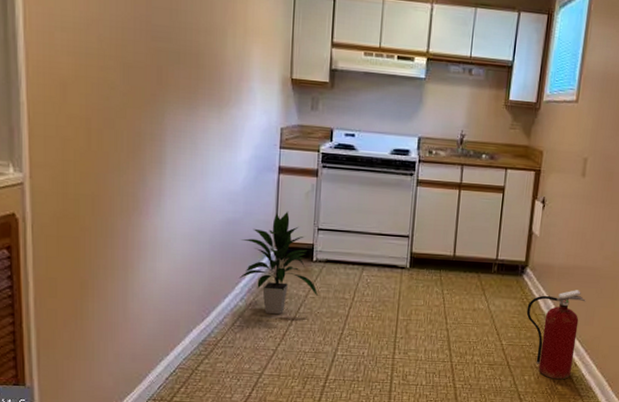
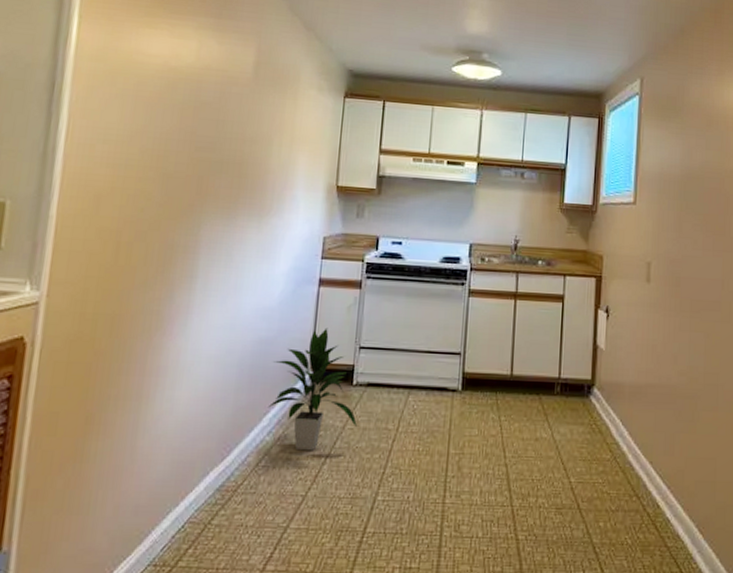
fire extinguisher: present [526,290,586,380] -> none [596,412,663,526]

